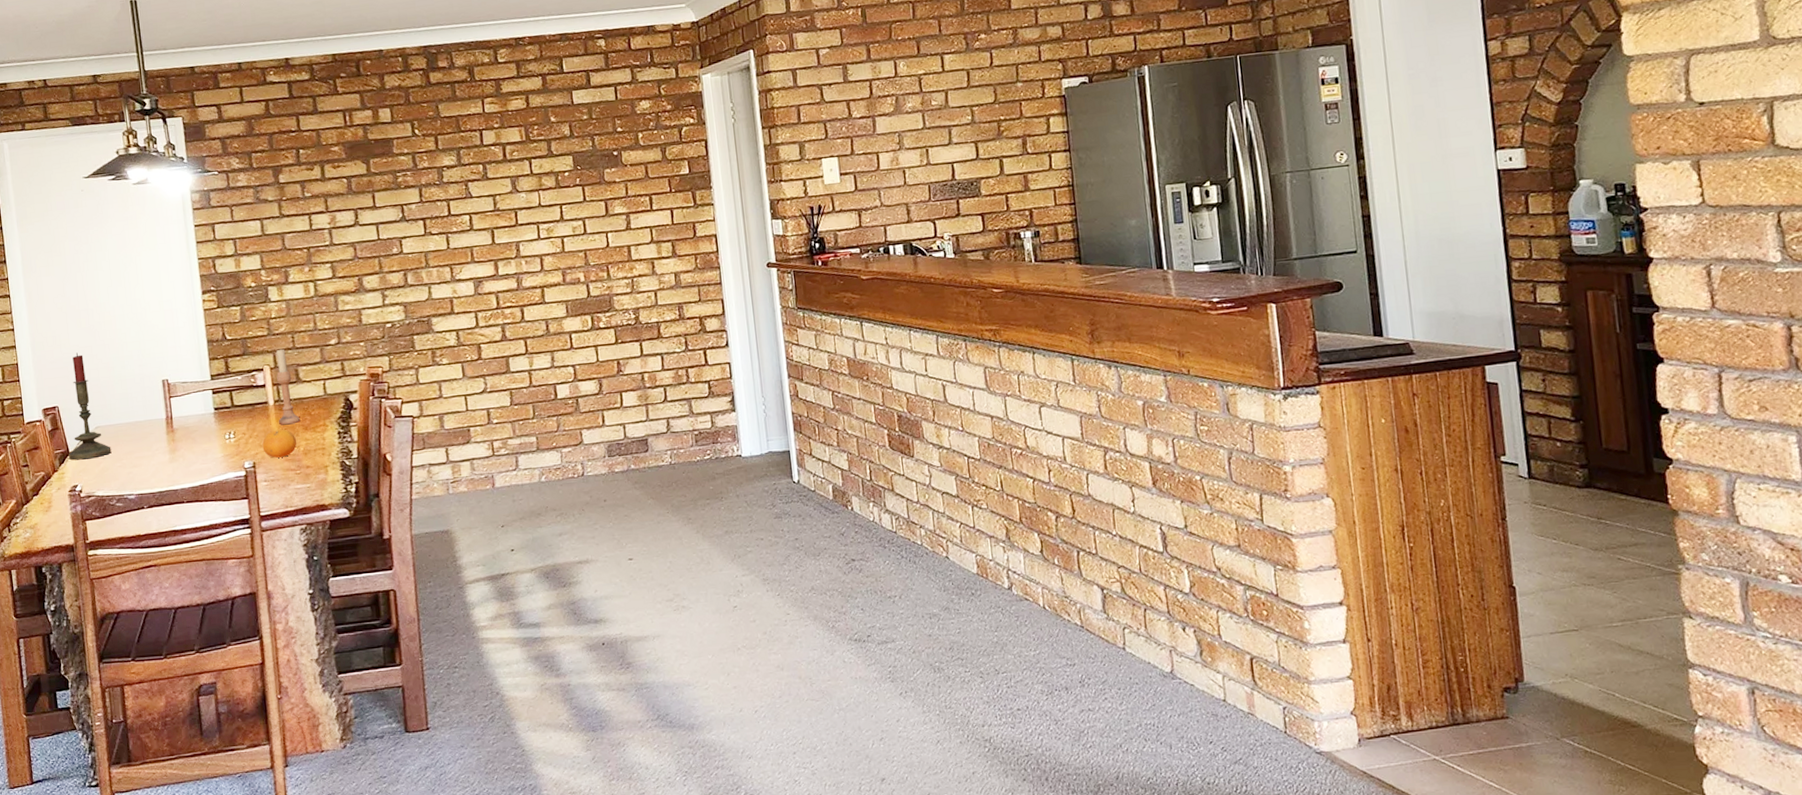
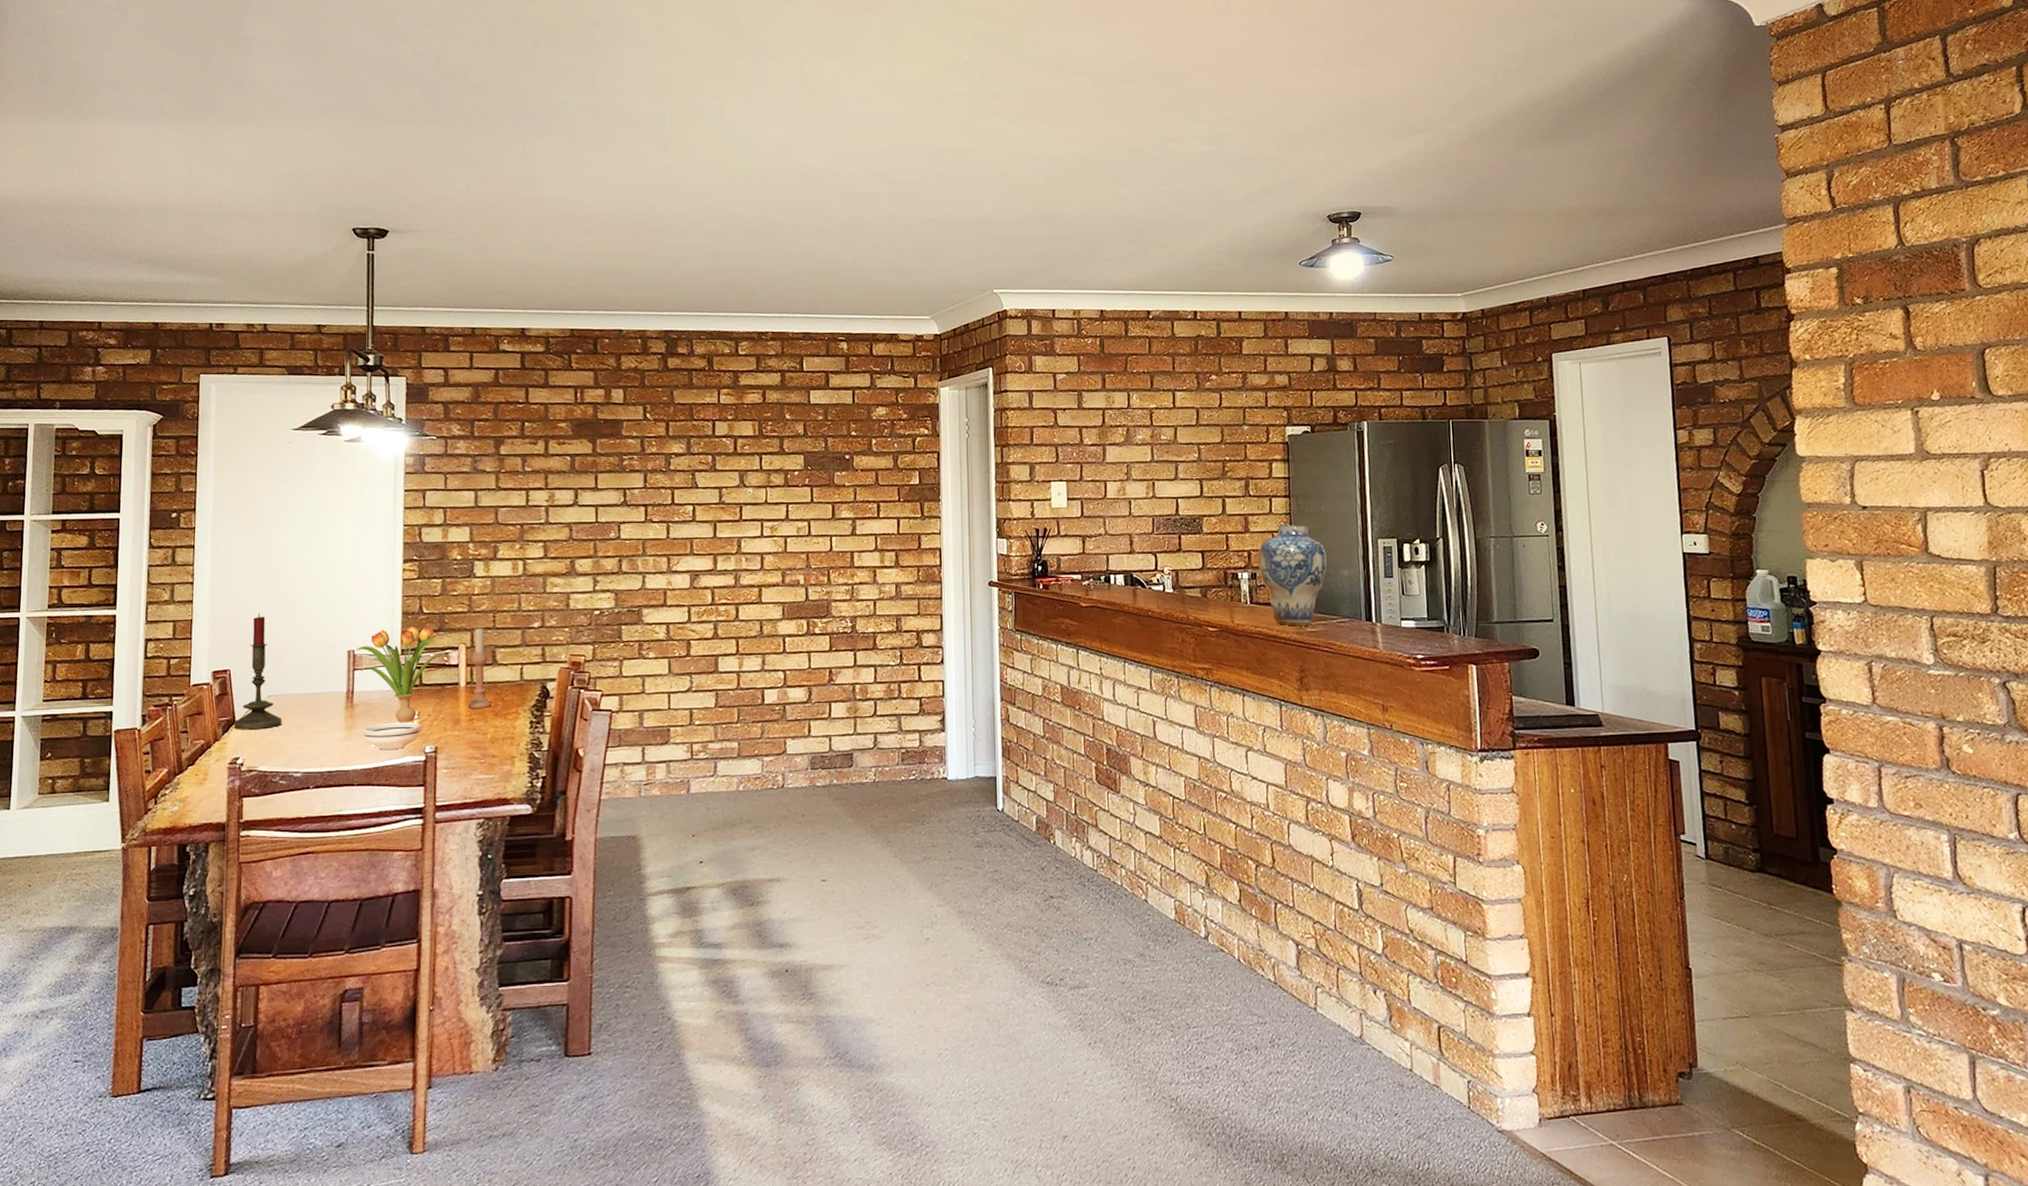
flower arrangement: none [170,352,253,443] -> present [356,626,446,723]
bowl: none [185,441,239,469] -> present [362,722,421,750]
fruit: present [262,429,297,458] -> none [447,713,485,744]
vase: none [1040,178,1113,281] -> present [1258,525,1327,626]

